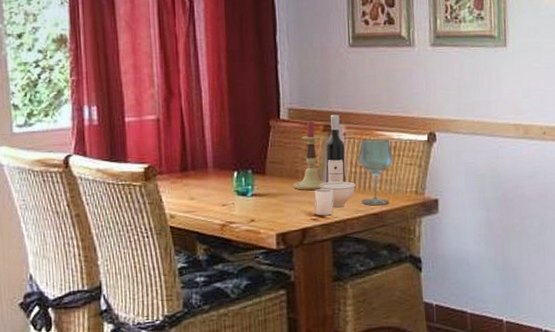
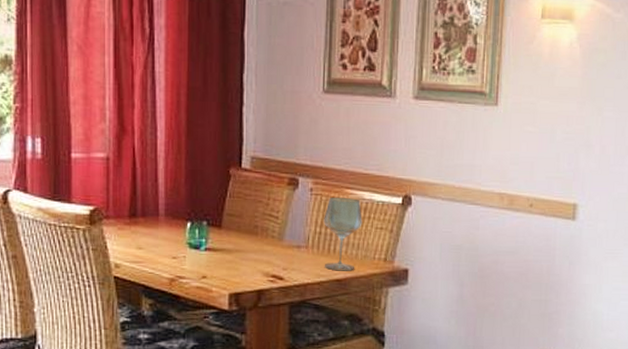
candlestick: present [293,121,327,191] -> none [251,172,288,250]
mug: present [313,189,334,216] -> none [272,248,295,278]
bowl: present [319,181,356,208] -> none [279,240,320,270]
bottle: present [325,114,346,184] -> none [288,167,311,243]

